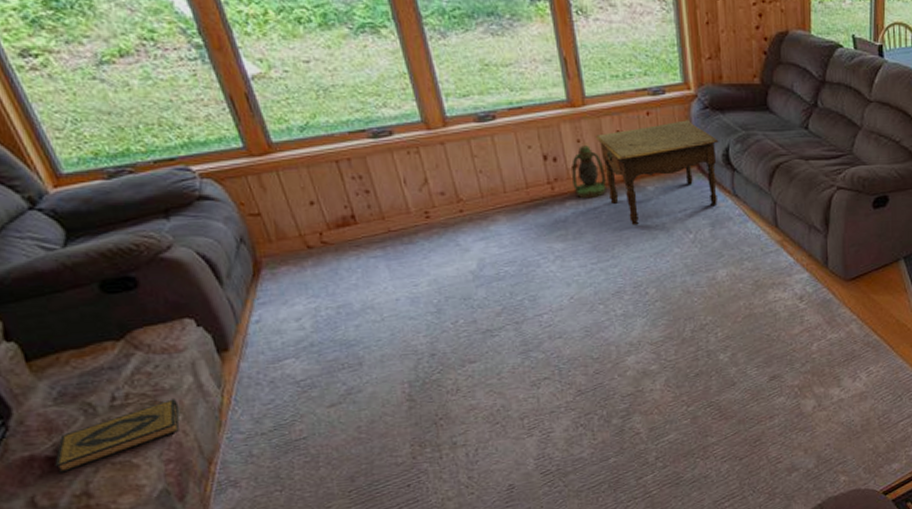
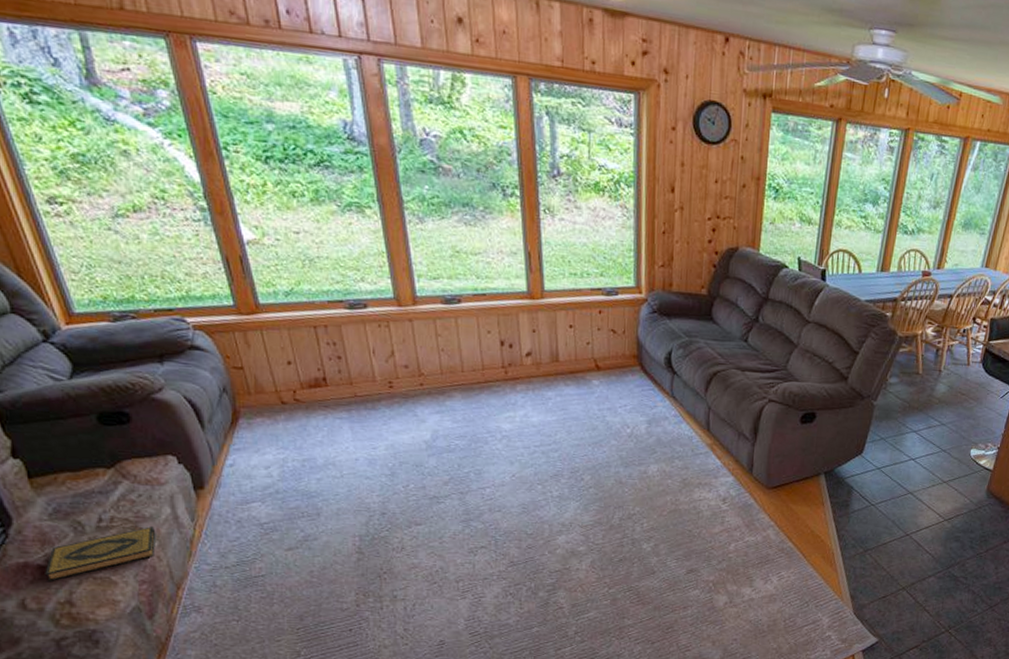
lantern: present [571,145,607,199] -> none [525,336,556,386]
side table: present [595,120,719,226] -> none [549,321,663,415]

